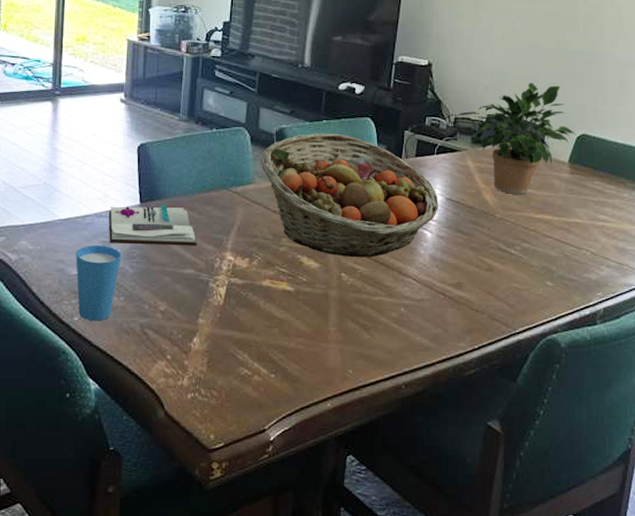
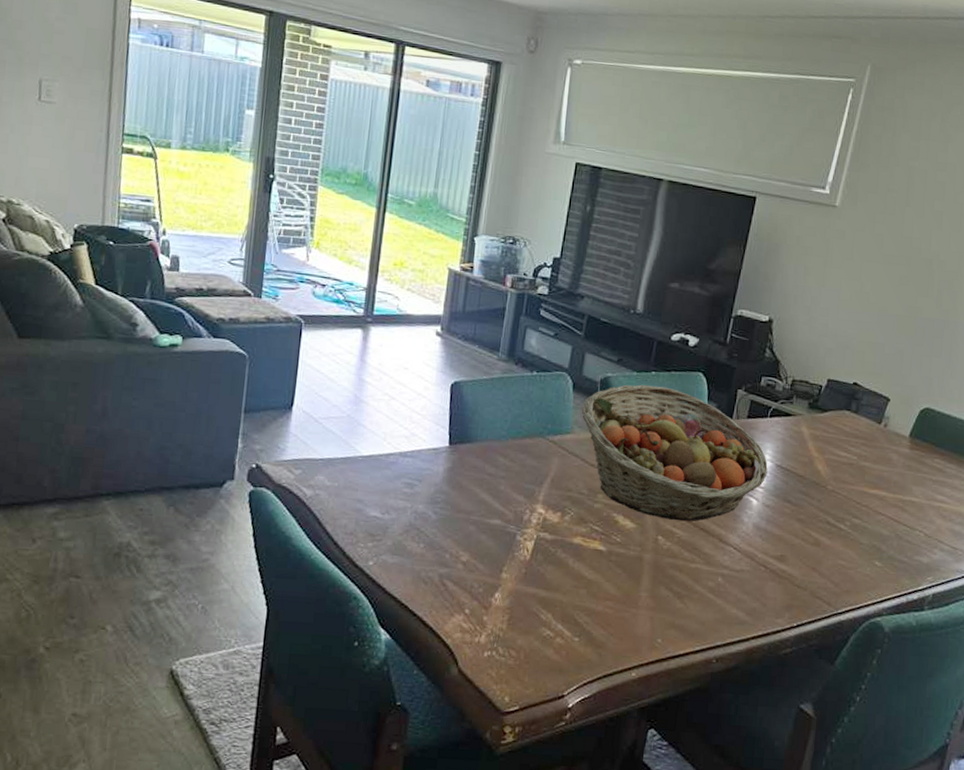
cup: present [76,246,122,321] -> none [374,486,425,568]
book: present [108,205,198,246] -> none [412,447,507,496]
potted plant: present [457,82,576,194] -> none [795,348,920,467]

